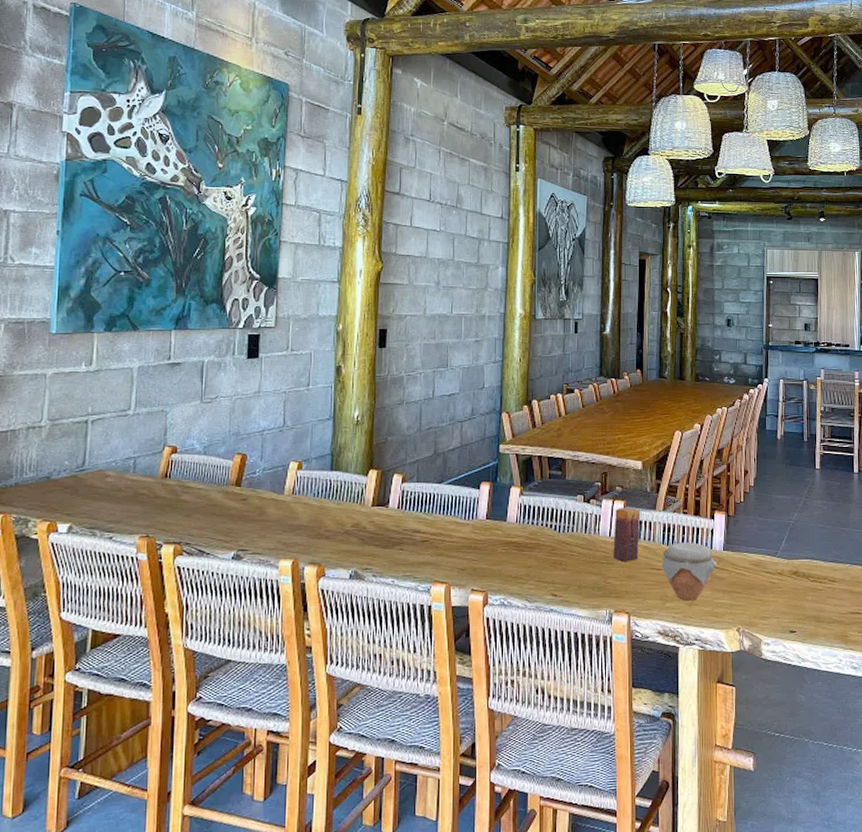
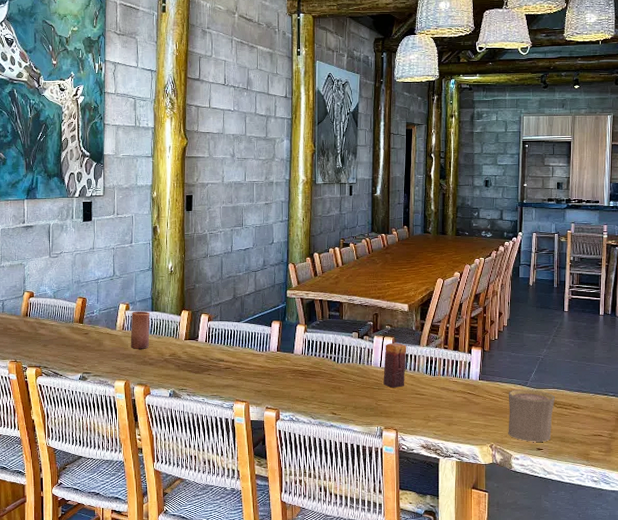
candle: none [301,470,328,519] -> present [130,311,150,349]
jar: present [661,542,717,601] -> none [425,373,474,421]
cup: none [756,560,808,623] -> present [508,389,555,442]

